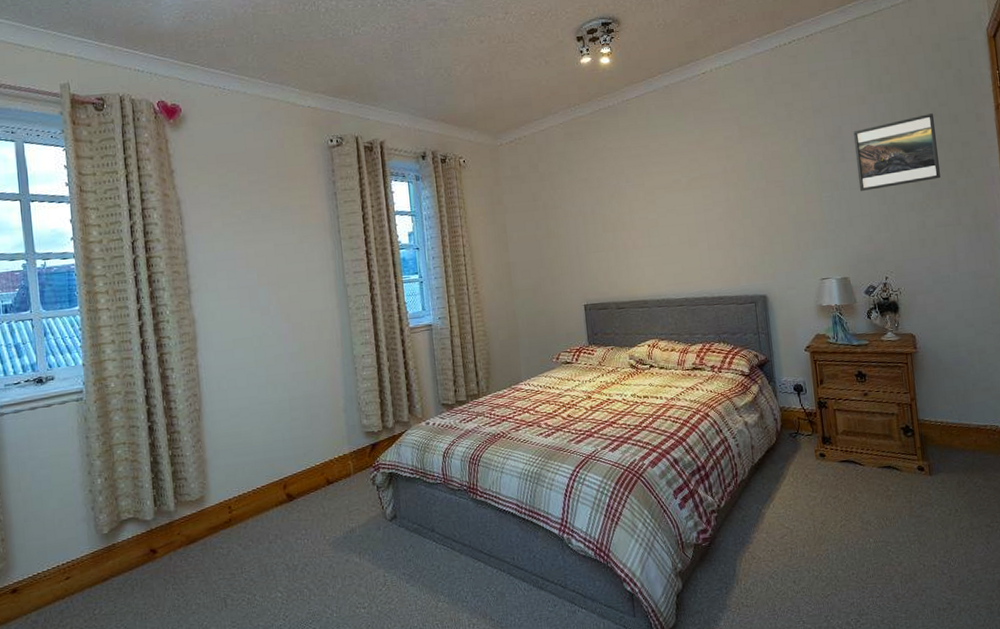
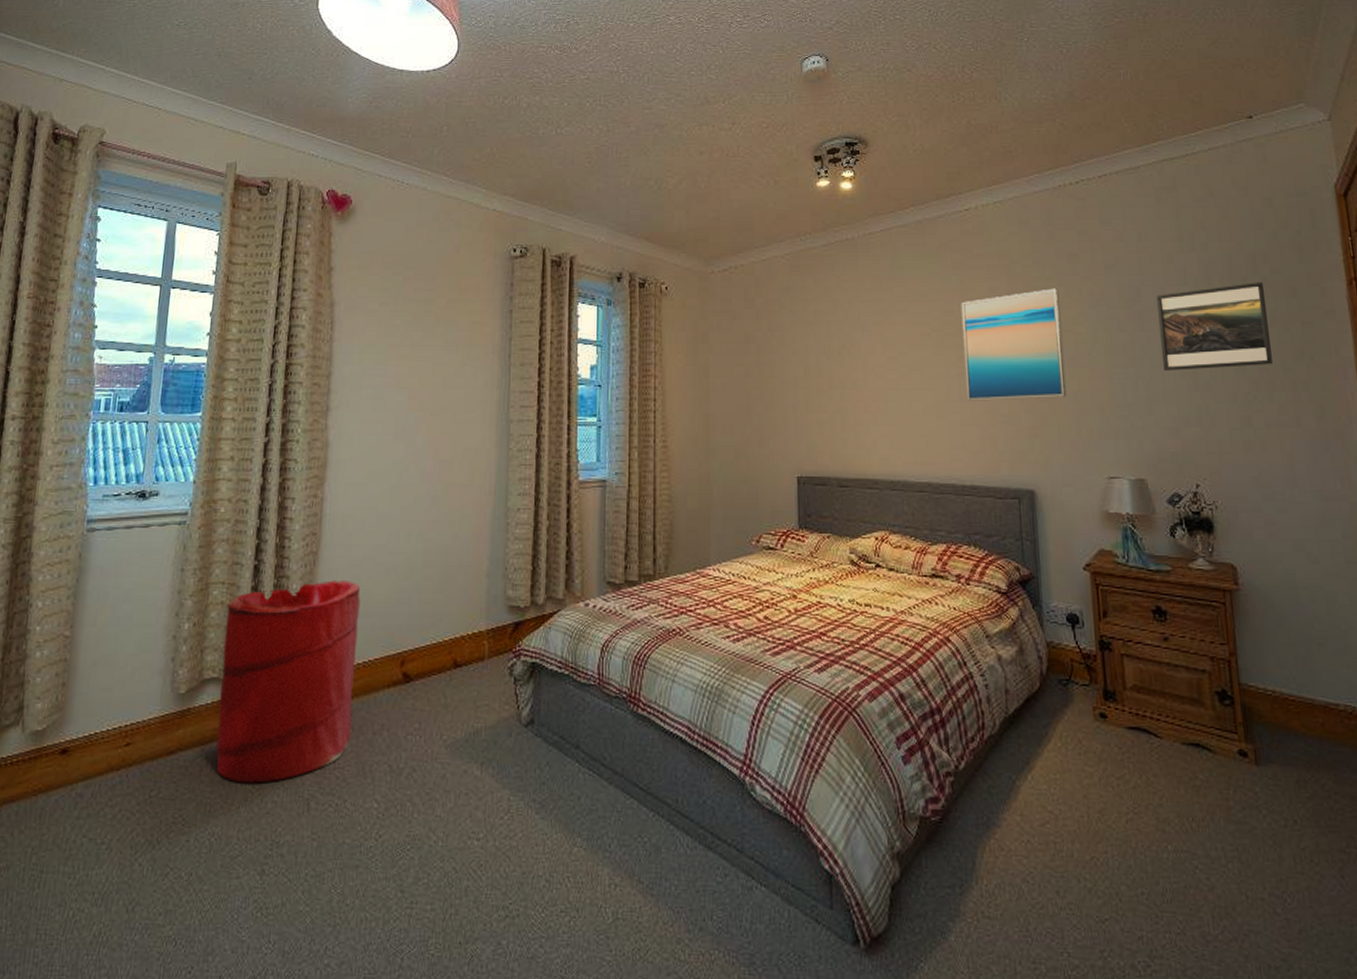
laundry hamper: none [131,428,252,594] -> present [216,580,360,784]
wall art: none [703,133,788,231] -> present [961,288,1067,401]

